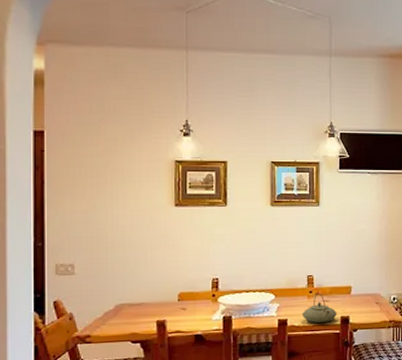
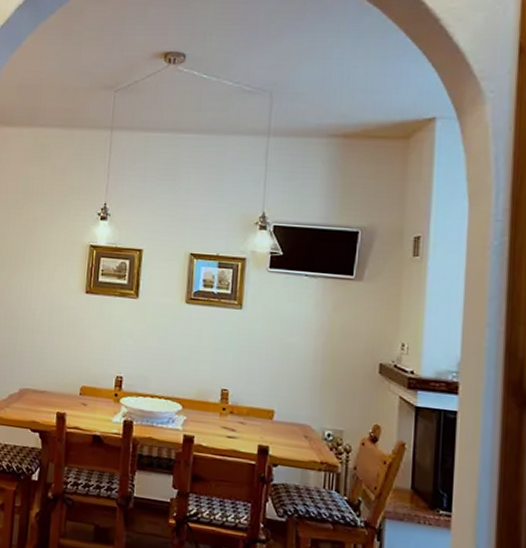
teapot: present [301,292,337,323] -> none [211,410,254,449]

